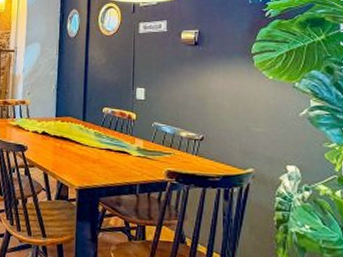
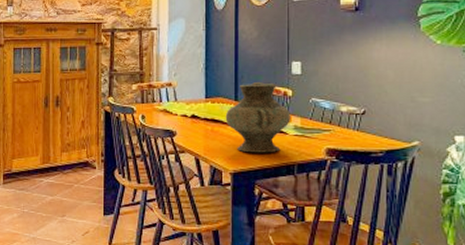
vase: none [73,104,134,172] -> present [225,81,290,153]

